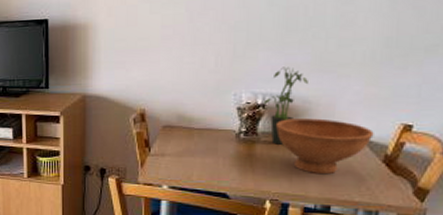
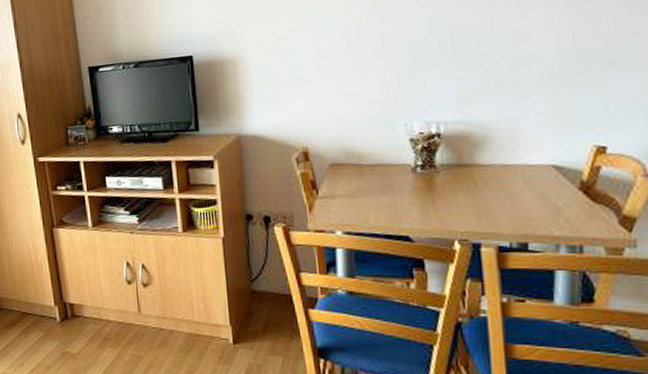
potted plant: present [263,66,308,145] -> none [438,91,485,177]
bowl: present [276,118,374,175] -> none [456,145,565,208]

